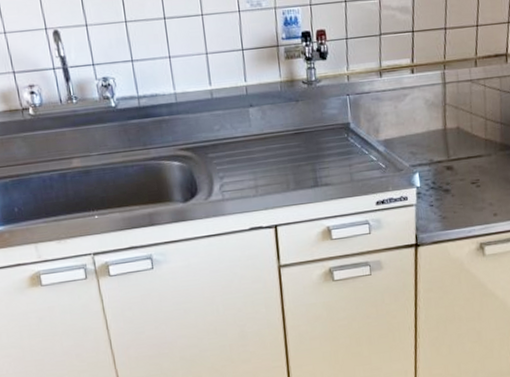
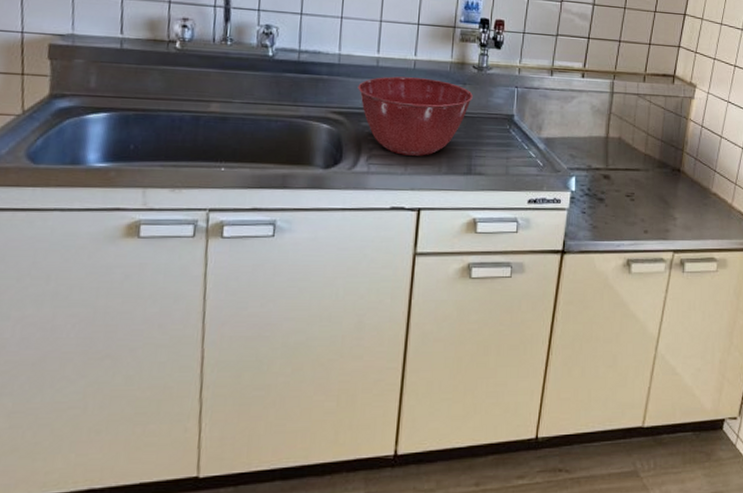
mixing bowl: none [198,101,307,179] -> present [358,76,473,156]

